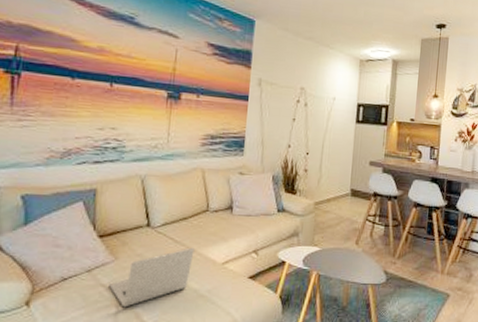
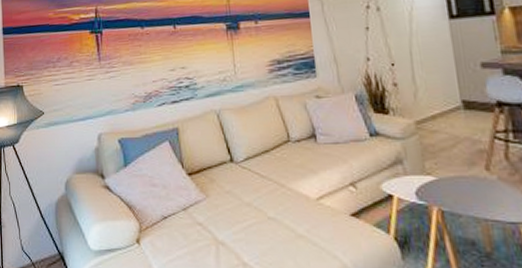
laptop: present [109,247,194,308] -> none [205,182,284,248]

